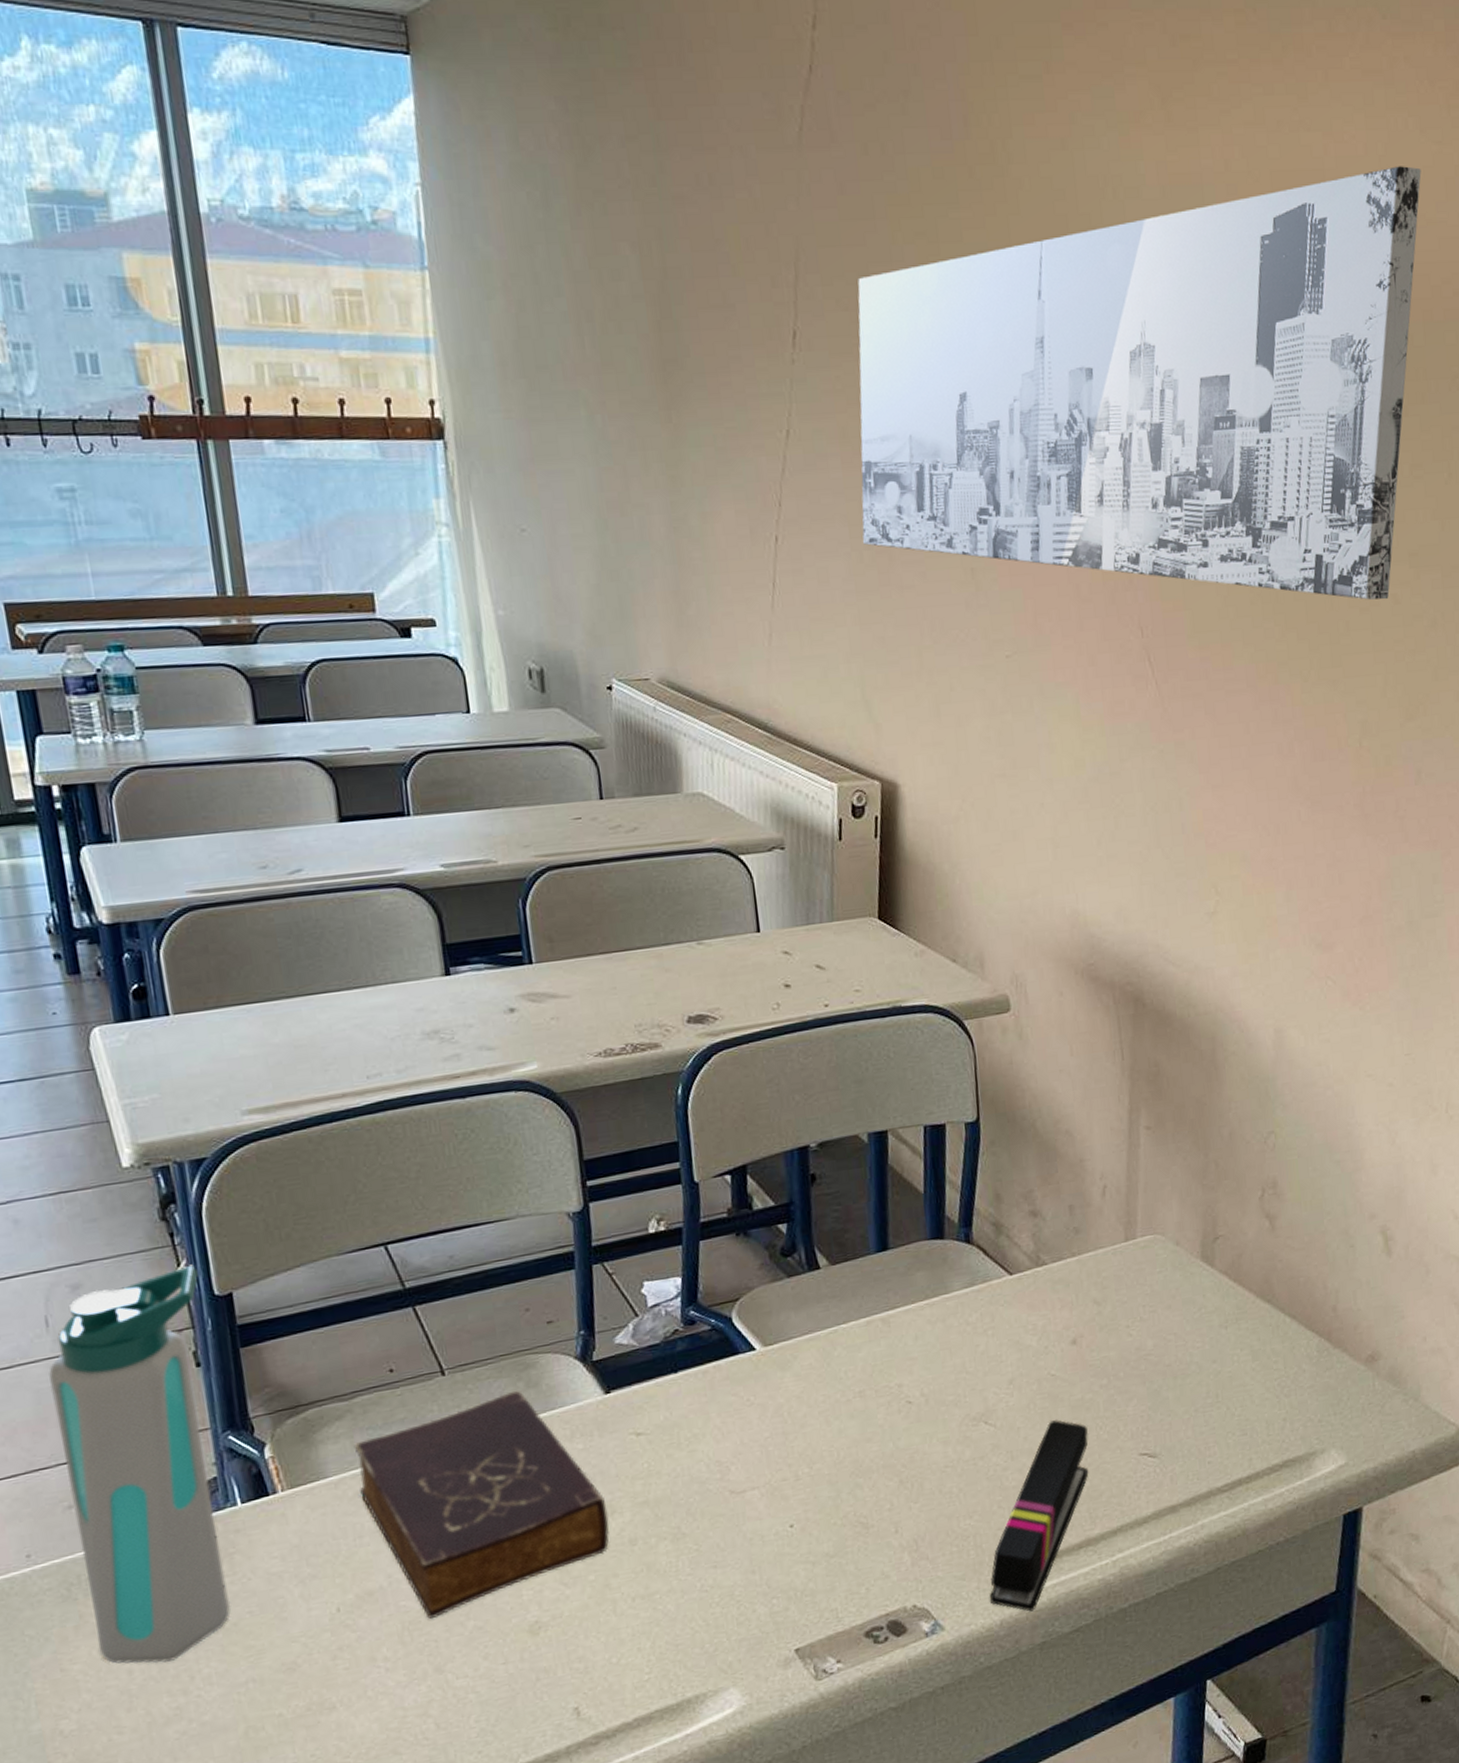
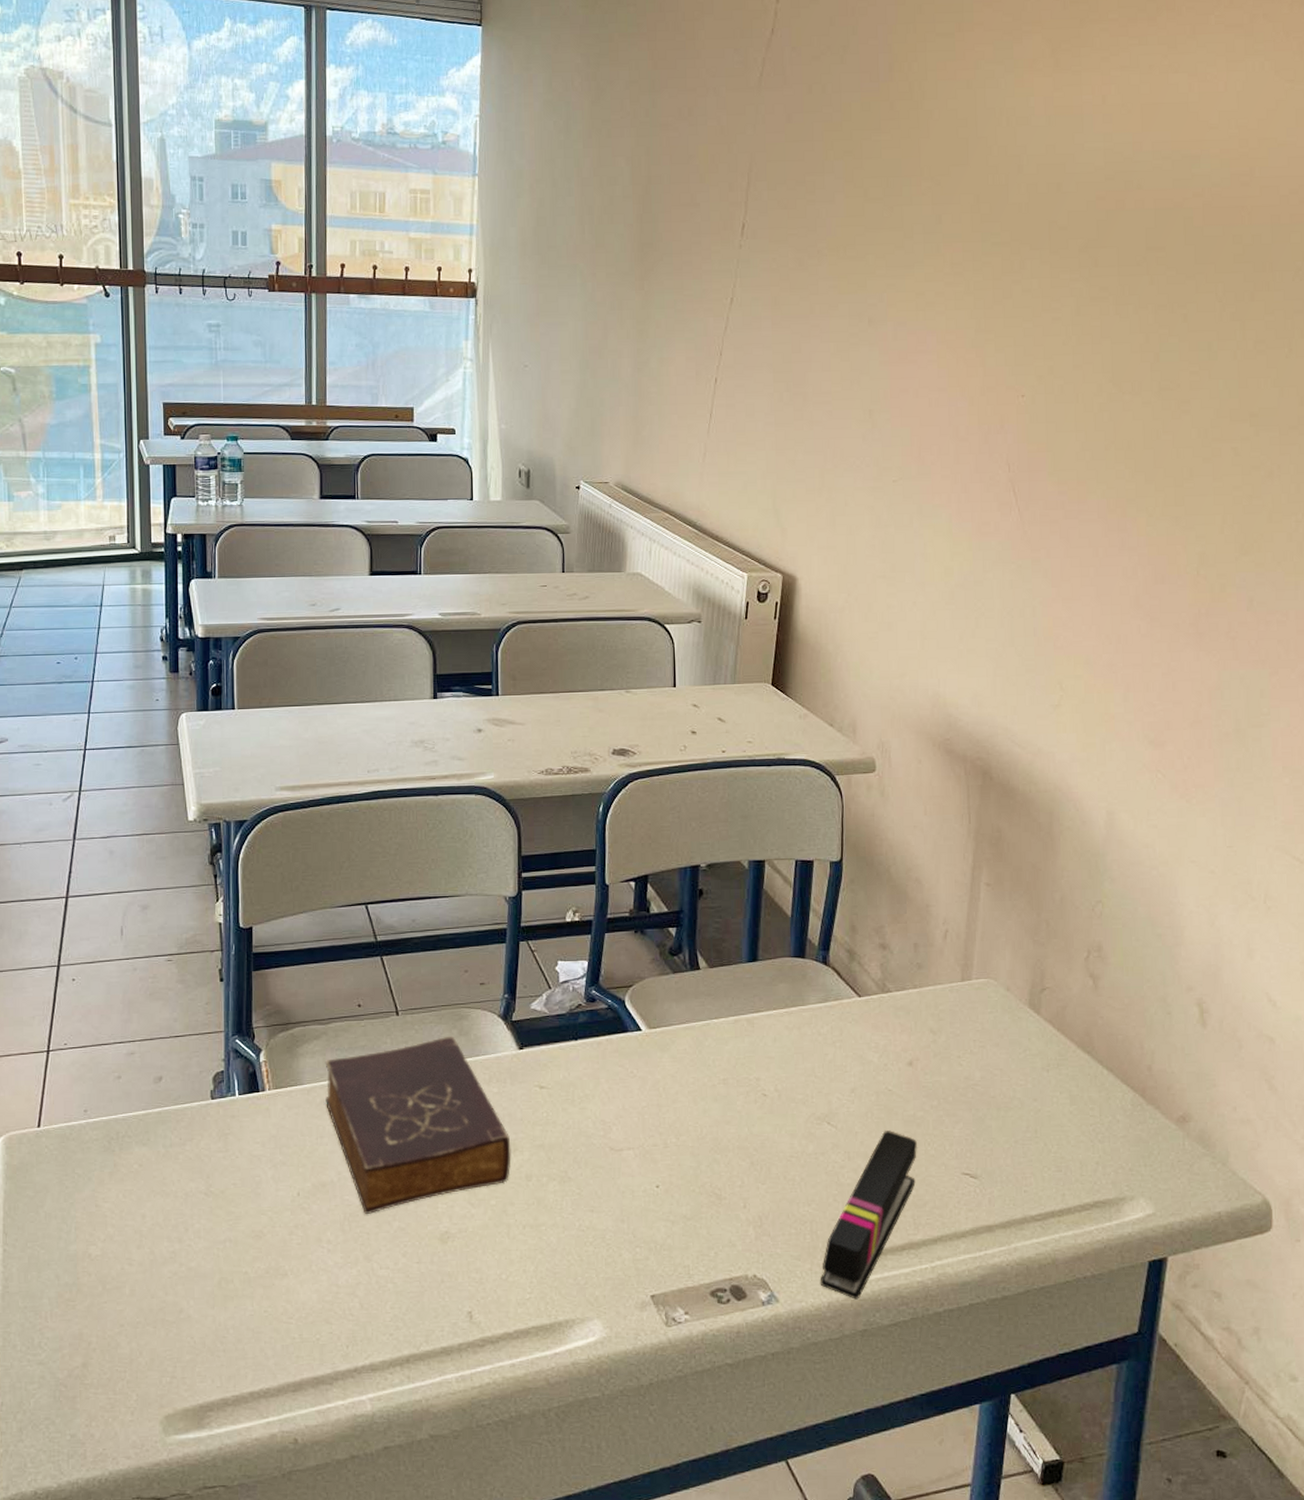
water bottle: present [49,1264,231,1664] -> none [117,901,230,1213]
wall art: present [858,166,1422,600] -> none [784,100,1275,452]

